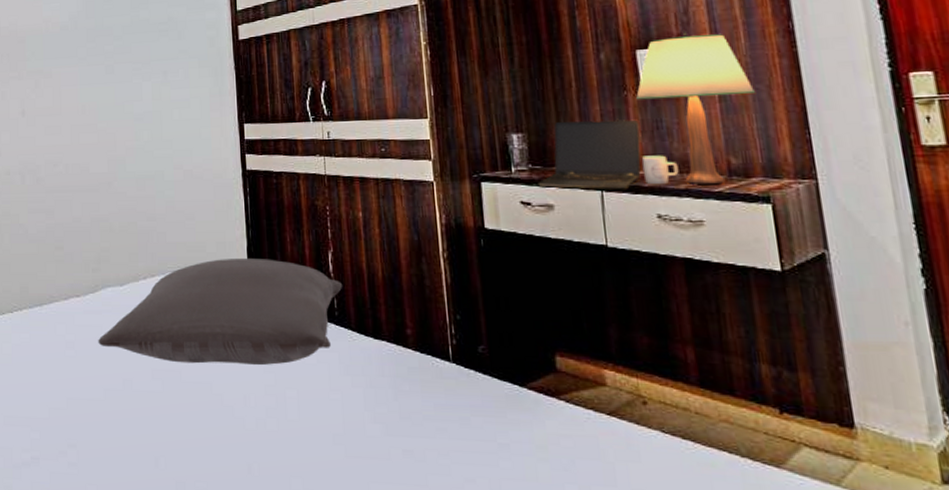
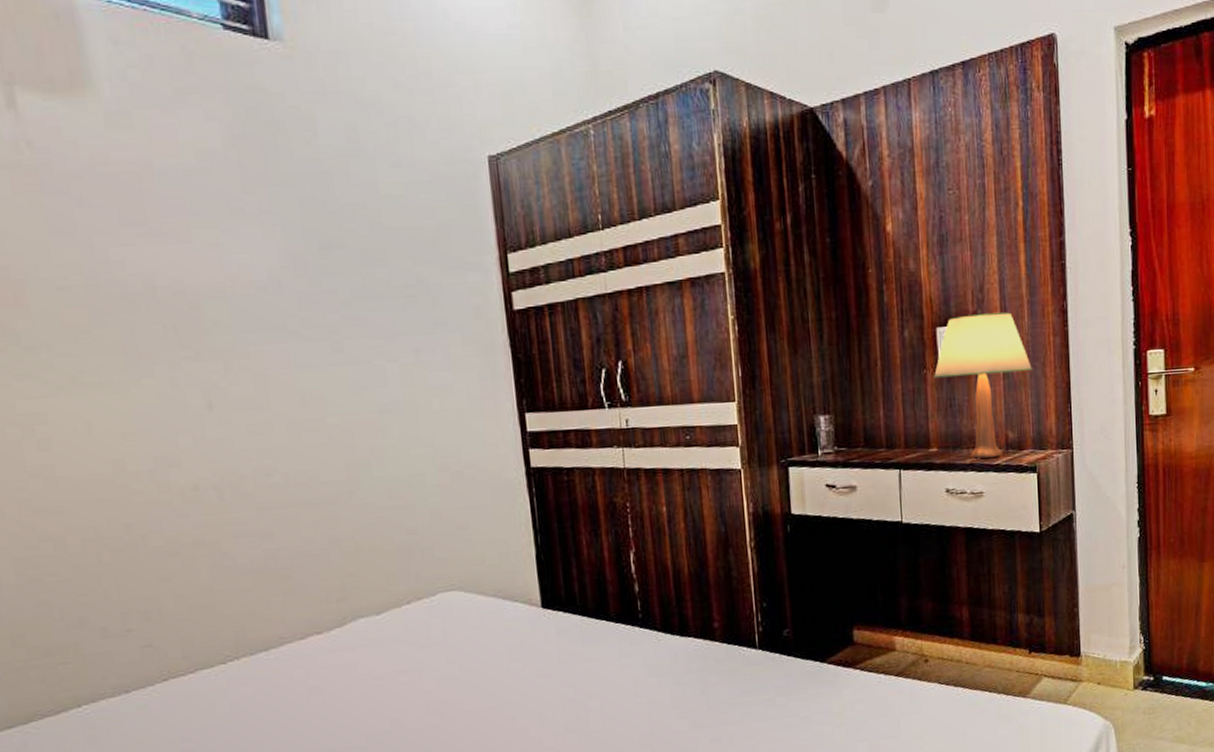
pillow: present [98,257,342,366] -> none [352,566,646,692]
laptop: present [538,119,641,190] -> none [842,398,936,469]
mug: present [641,155,679,185] -> none [935,432,966,462]

